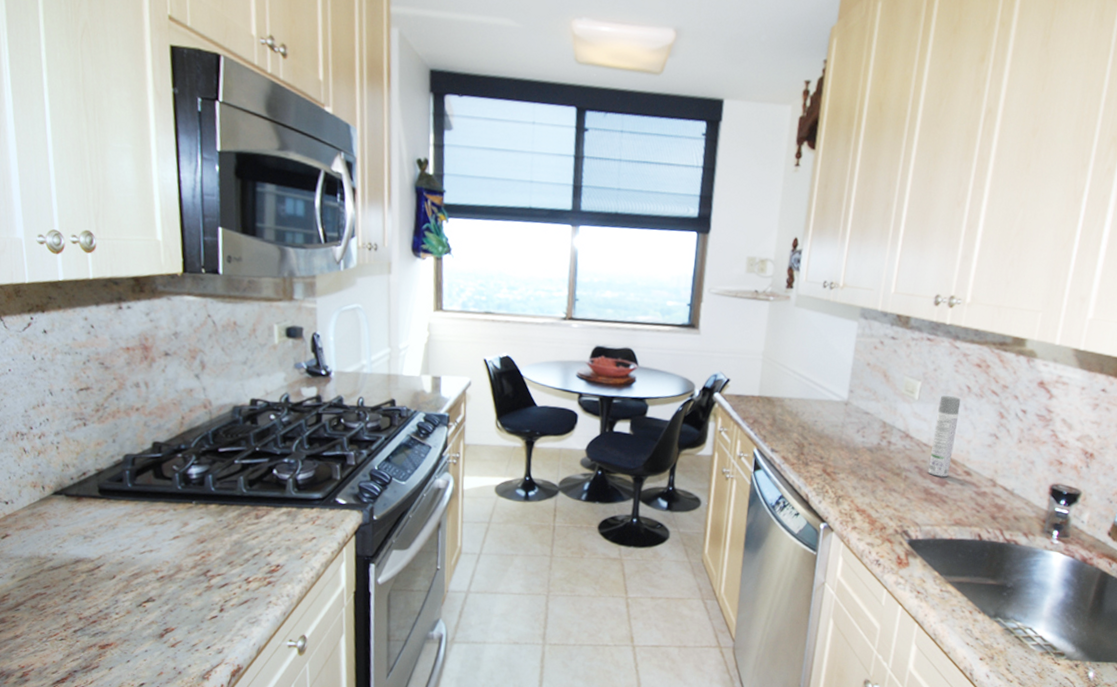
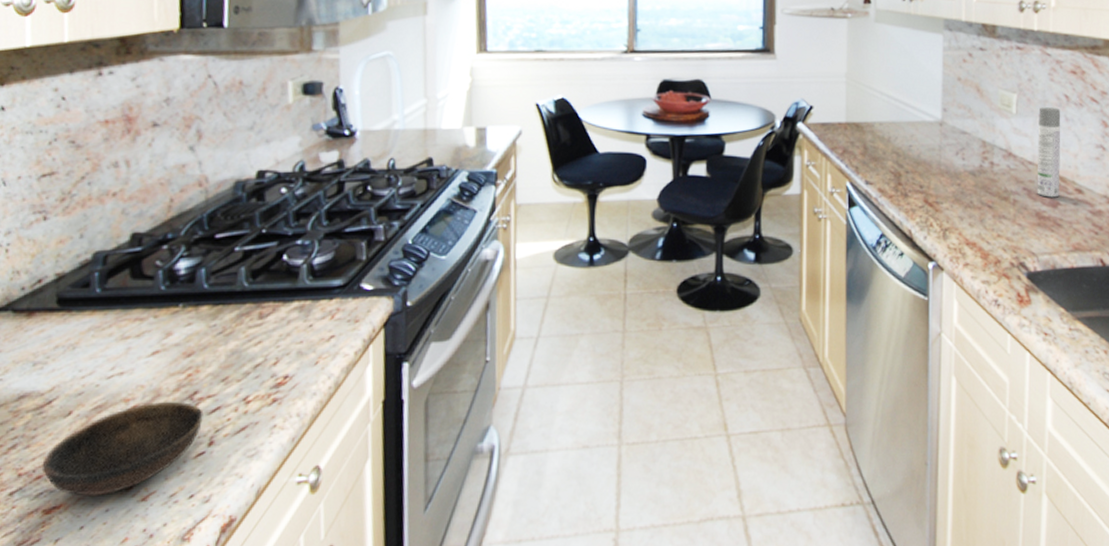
bowl: none [96,575,215,640] -> present [41,401,203,497]

